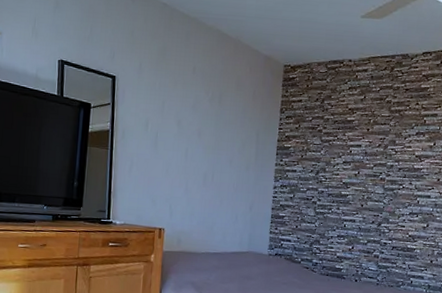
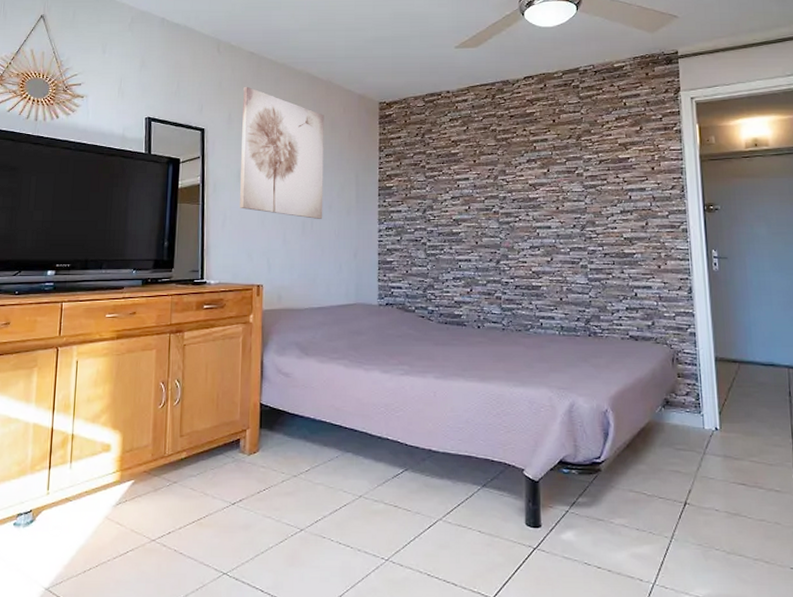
wall art: none [146,37,231,172] -> present [240,86,324,219]

